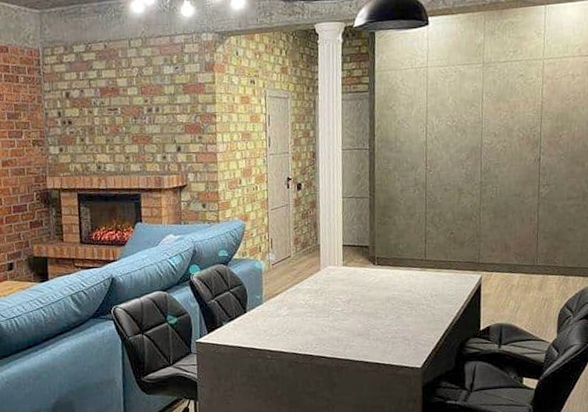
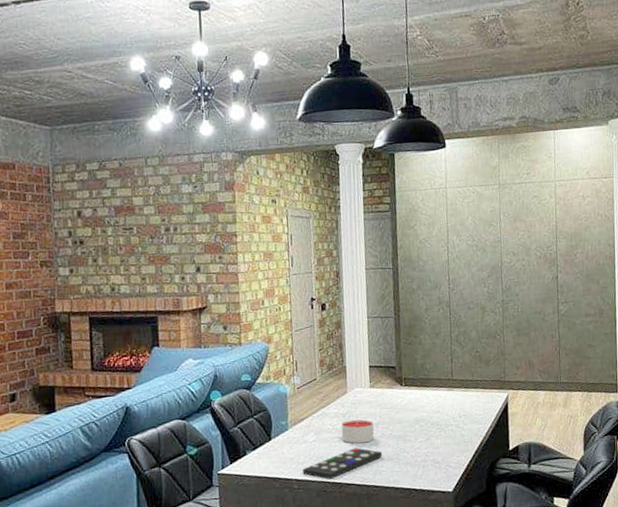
remote control: none [276,323,353,351] -> present [302,447,383,479]
candle: none [313,296,346,319] -> present [341,419,374,444]

